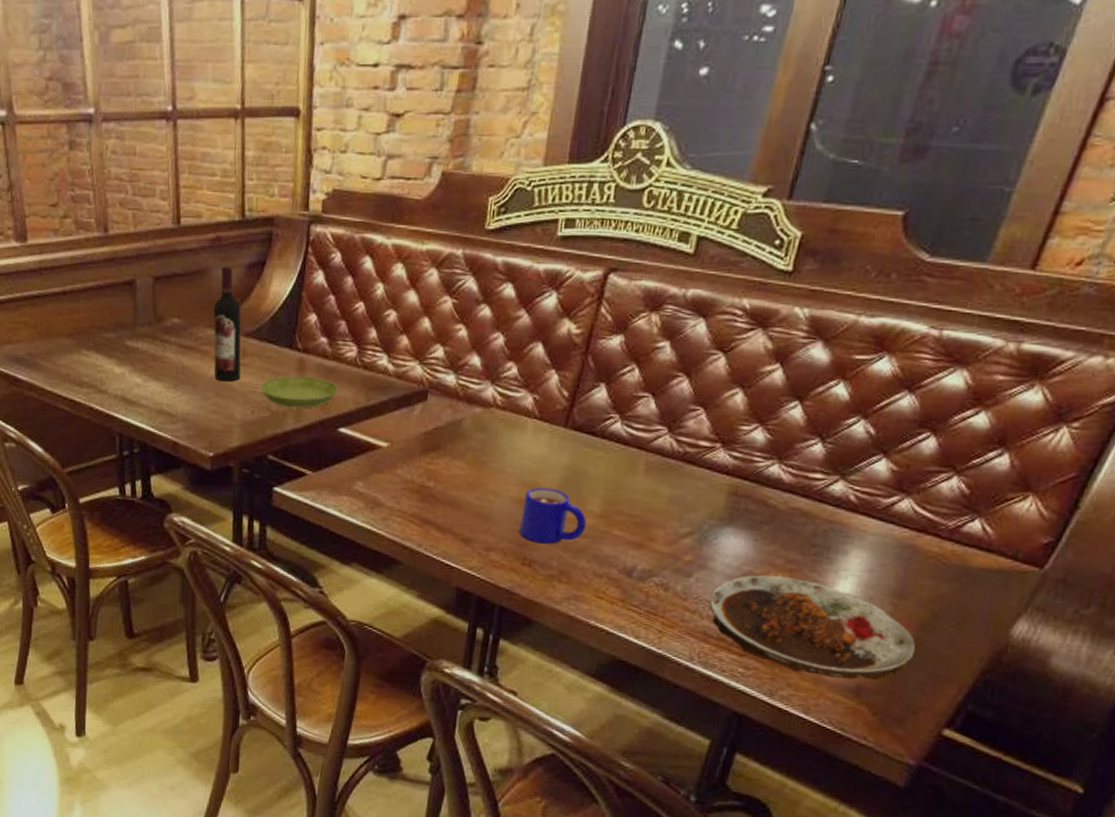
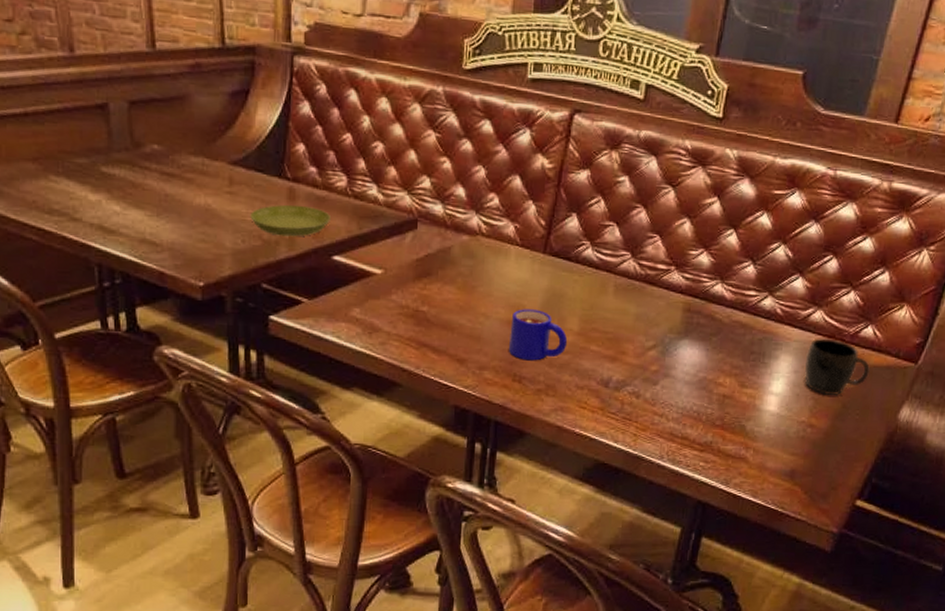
wine bottle: present [213,266,242,382] -> none [196,93,230,210]
plate: present [709,575,916,681] -> none [674,379,833,465]
mug: none [882,532,974,601] -> present [805,338,870,395]

